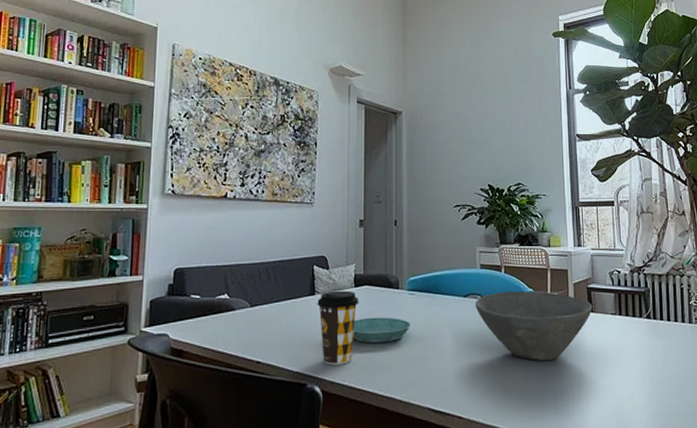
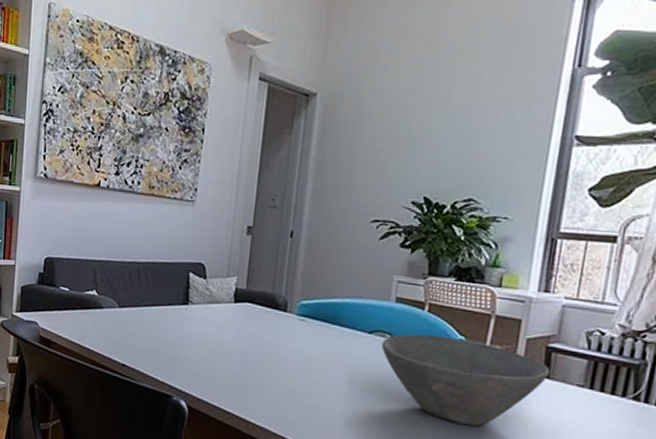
coffee cup: present [317,290,359,365] -> none [190,303,238,384]
saucer: present [353,317,411,344] -> none [227,338,297,370]

